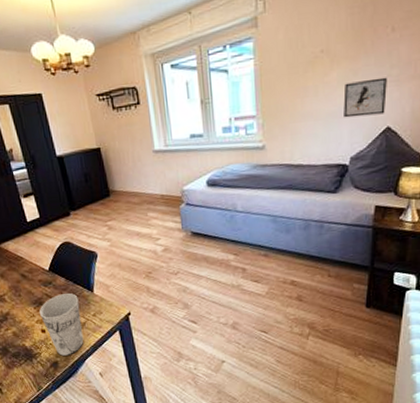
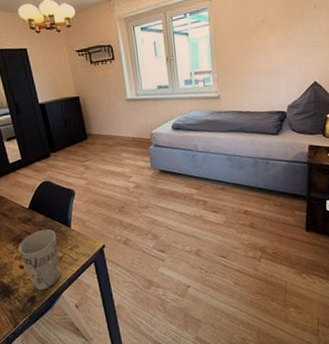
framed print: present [343,77,387,118] -> none [280,43,313,74]

